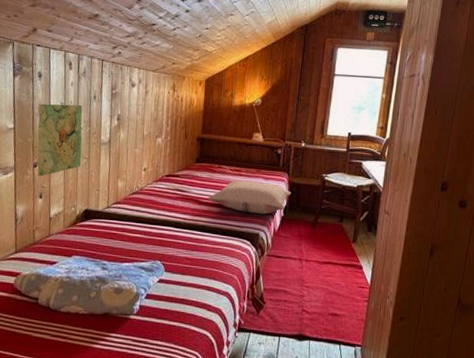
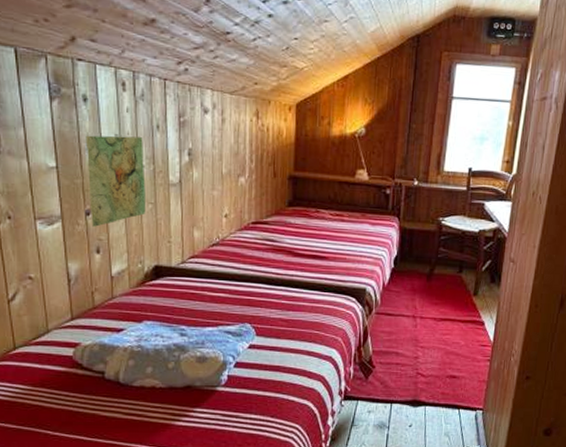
pillow: present [207,180,291,215] -> none [304,227,403,266]

